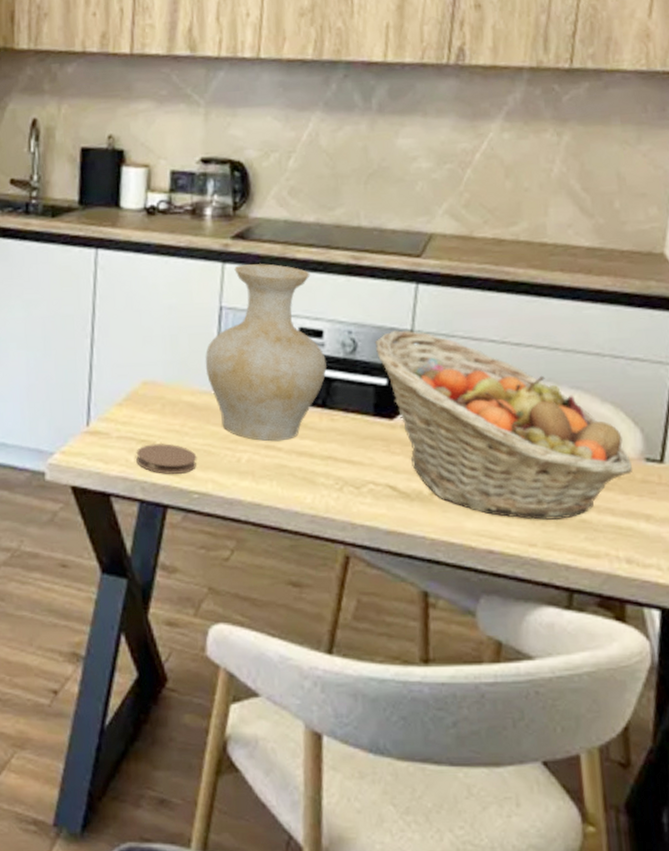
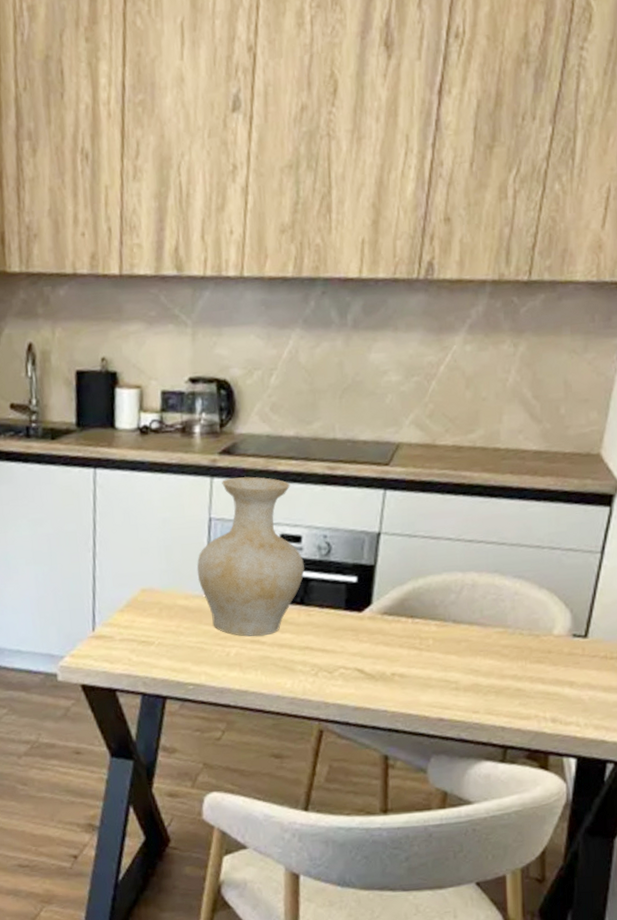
coaster: present [136,443,197,475] -> none [137,643,192,670]
fruit basket: present [374,330,633,520] -> none [346,532,562,691]

